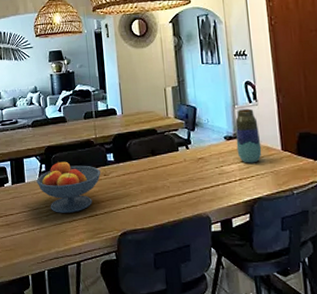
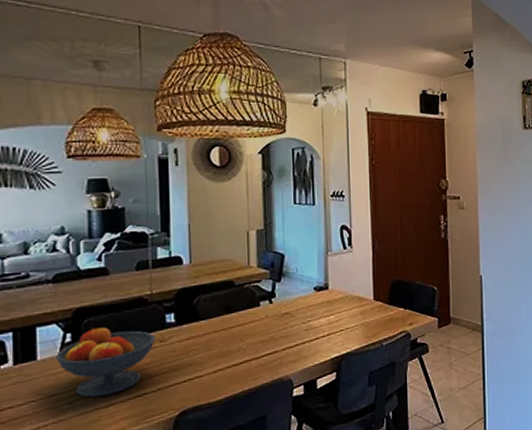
vase: present [235,109,262,163] -> none [326,255,354,316]

